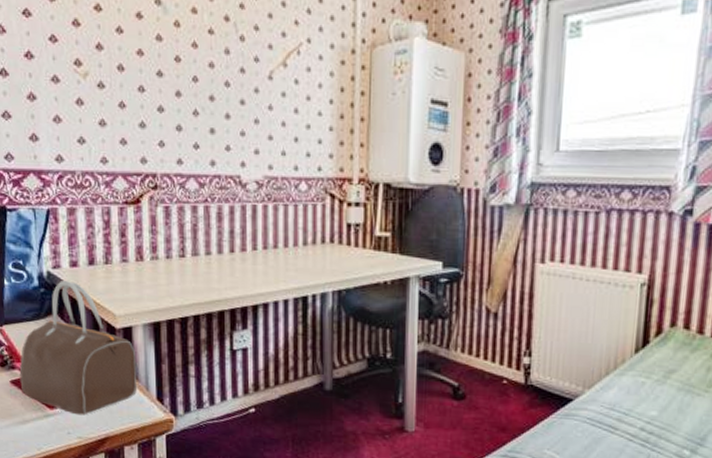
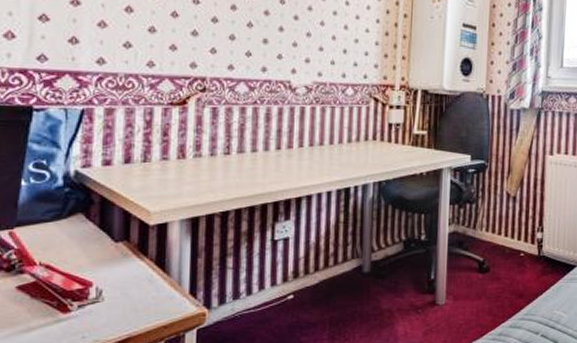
handbag: present [19,279,137,415] -> none [28,178,170,317]

